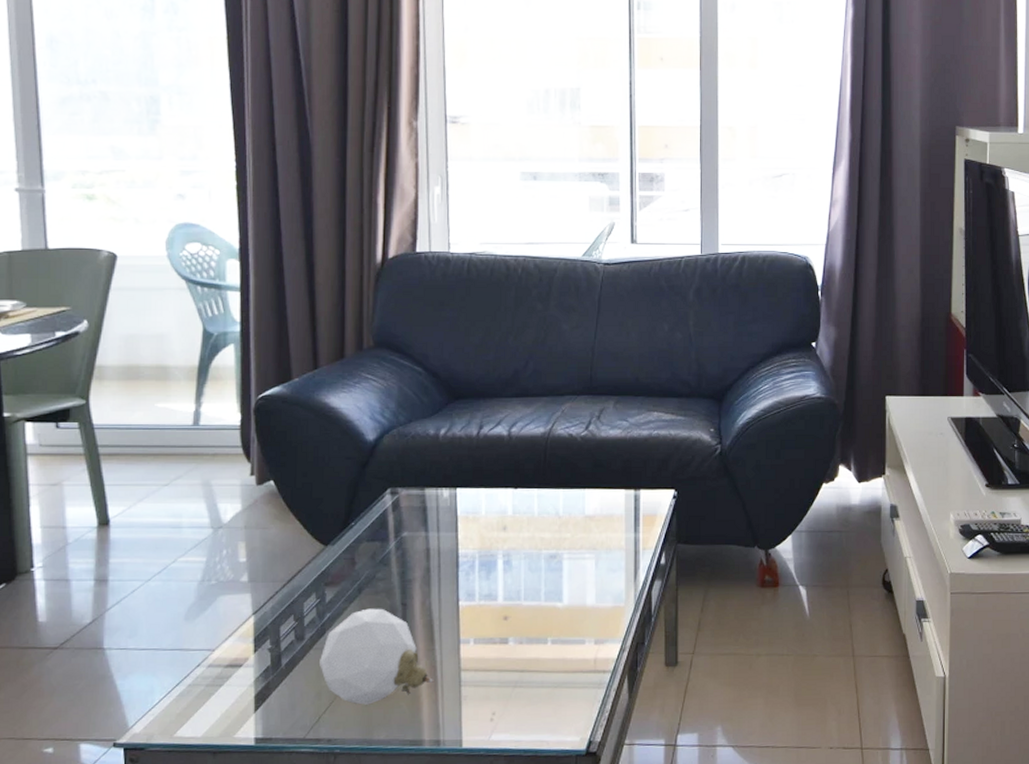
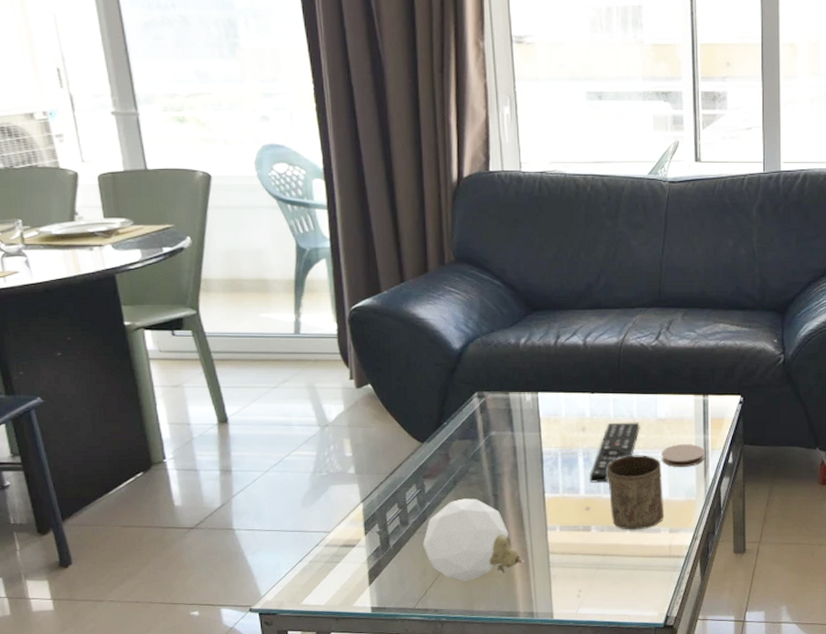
remote control: none [508,520,566,588] -> present [589,422,640,483]
cup: none [528,556,590,642] -> present [606,455,665,530]
coaster: none [588,543,635,569] -> present [662,444,705,467]

